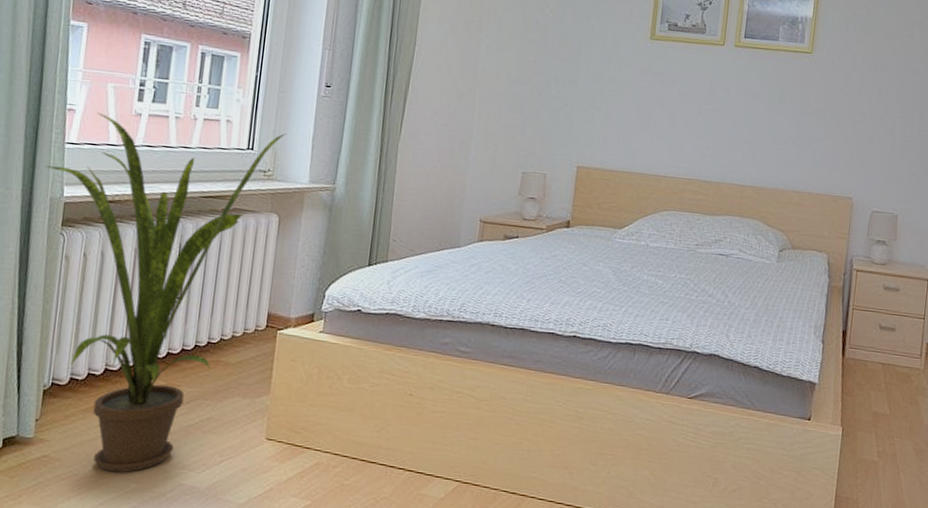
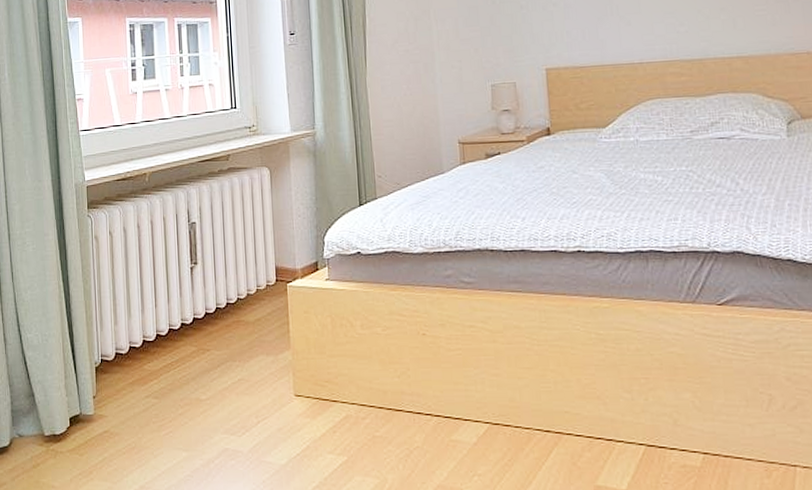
house plant: present [46,112,287,473] -> none [67,87,263,442]

